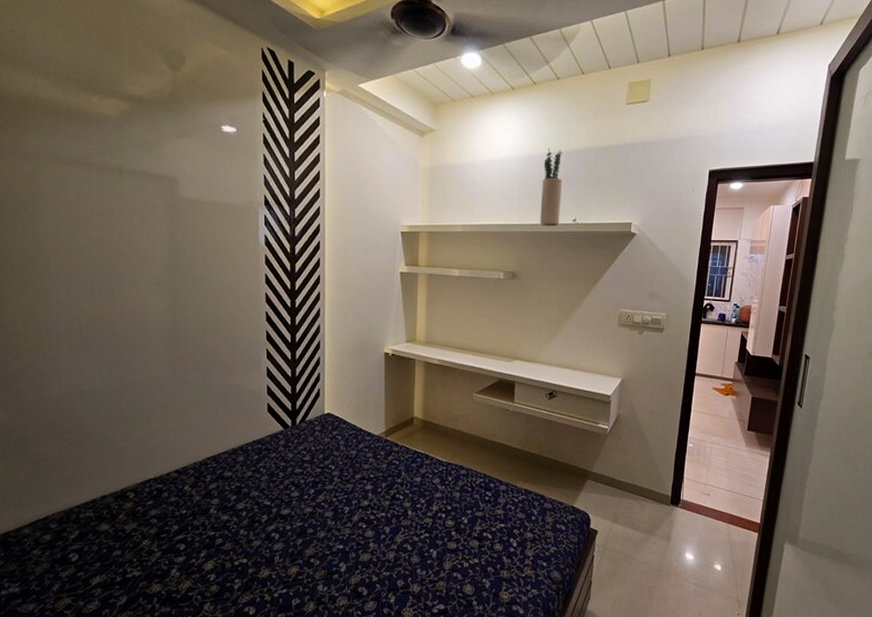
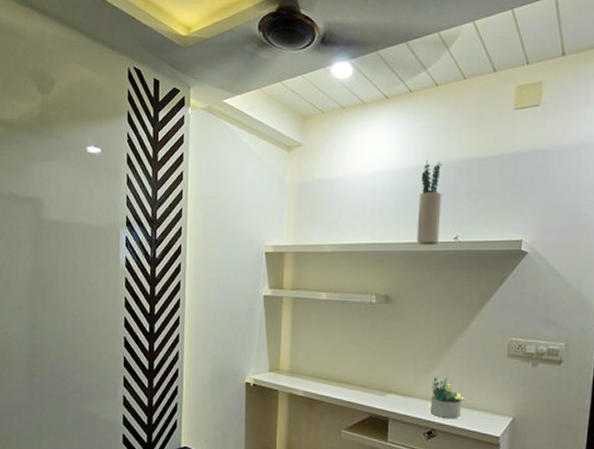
succulent plant: none [552,345,581,381] -> present [430,377,464,419]

